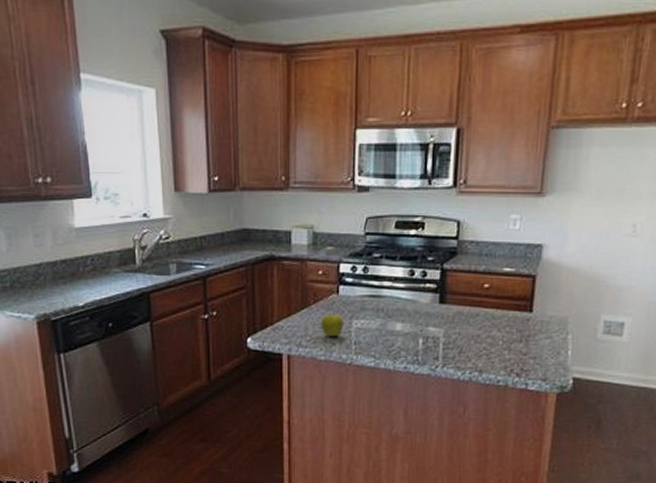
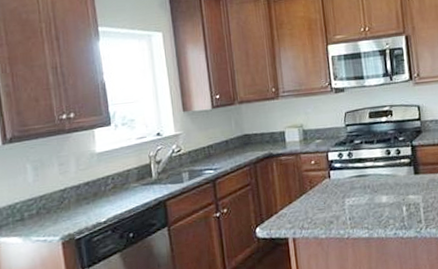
fruit: present [321,314,343,337] -> none [318,196,338,217]

